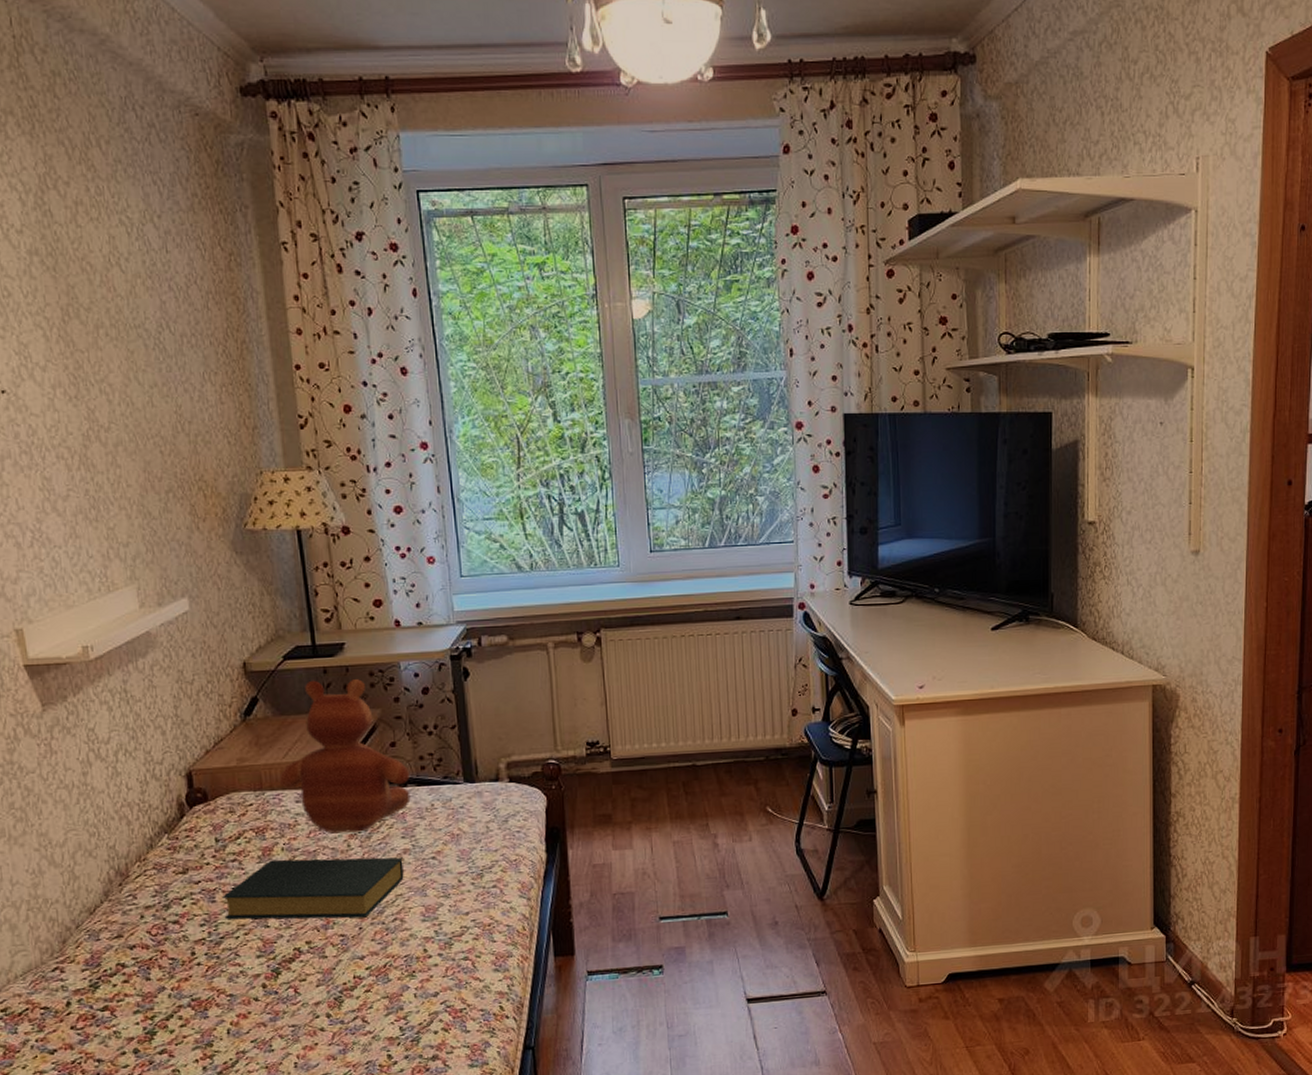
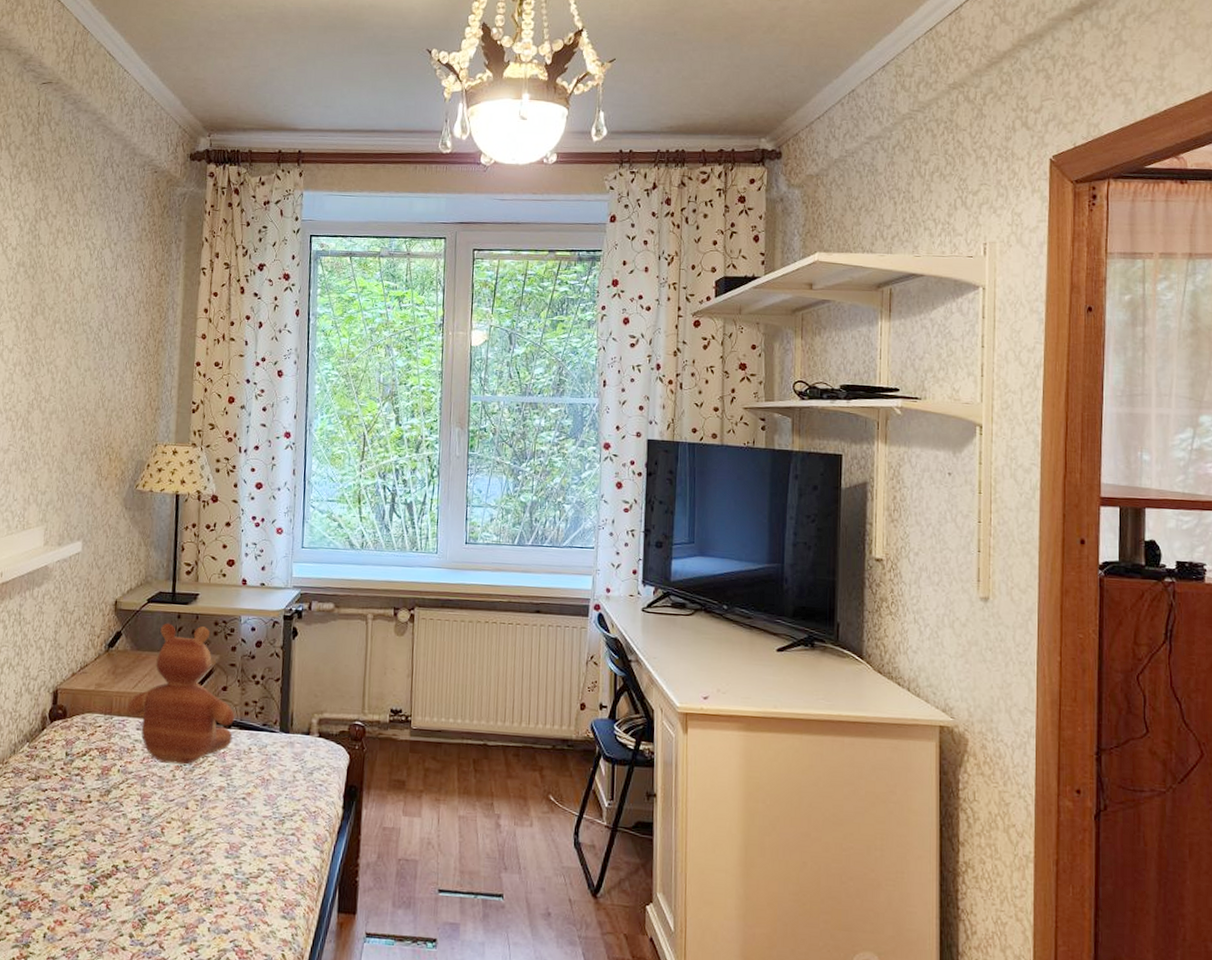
hardback book: present [223,857,404,920] -> none [60,779,217,846]

